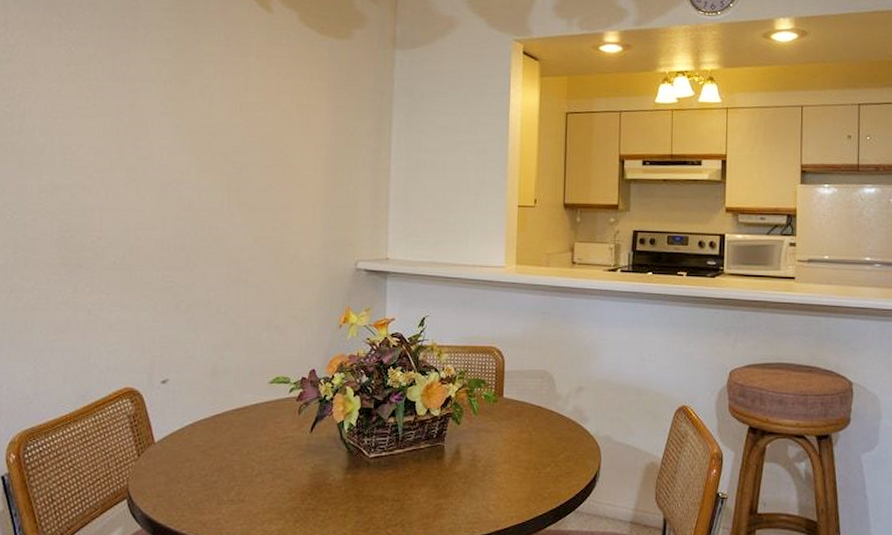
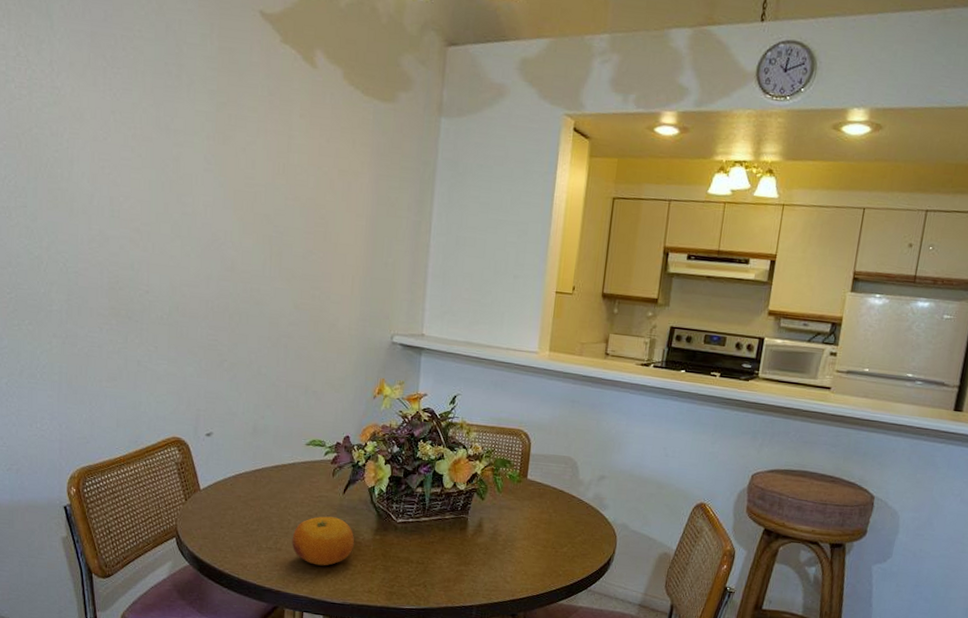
fruit: none [256,459,325,515] -> present [292,516,355,566]

